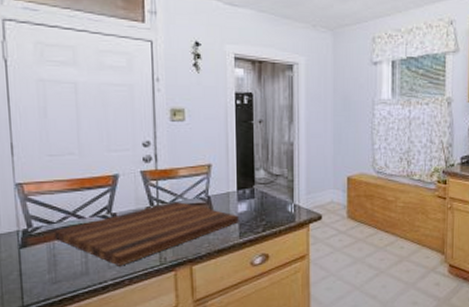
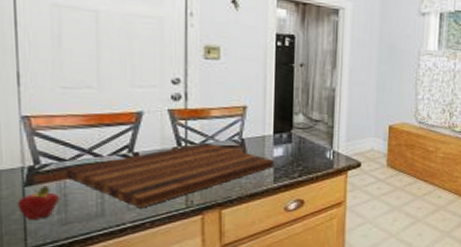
fruit: none [14,247,50,281] -> present [17,186,60,221]

